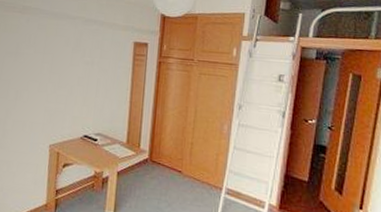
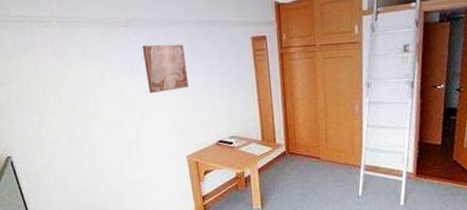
wall art: none [28,32,70,79] -> present [142,44,188,94]

